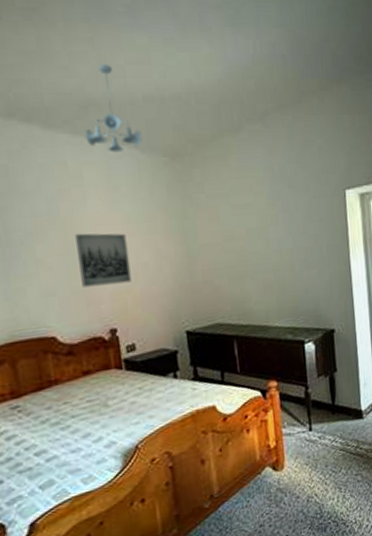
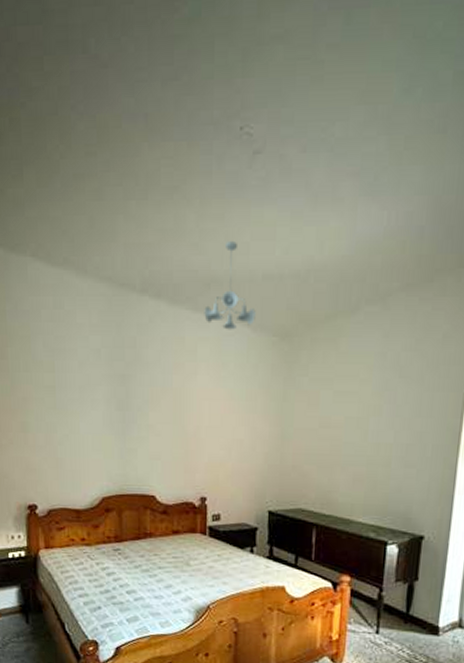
wall art: present [75,233,132,287] -> none [183,405,227,457]

